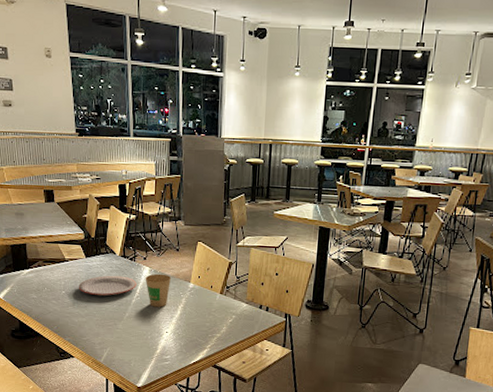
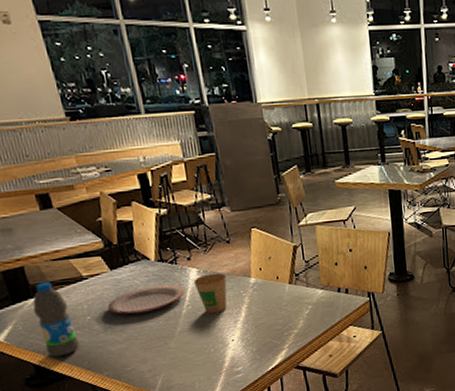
water bottle: none [26,258,53,319] -> present [32,282,80,357]

